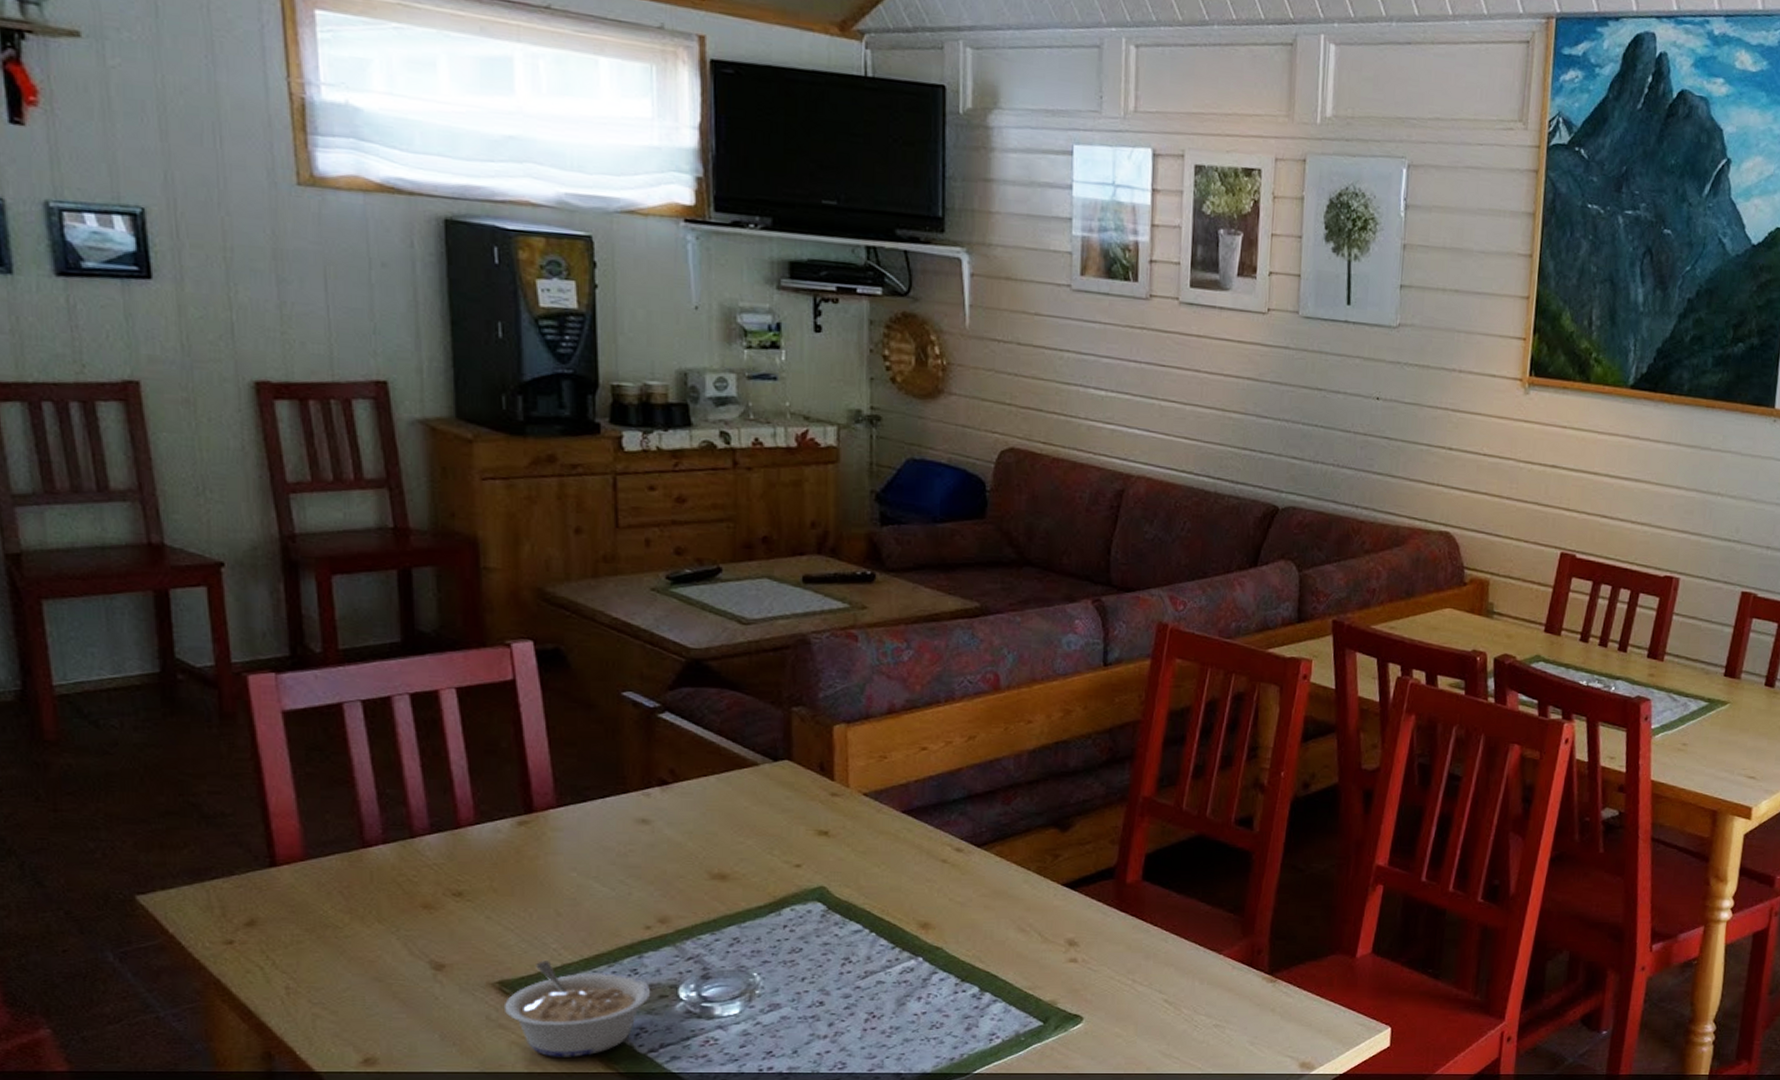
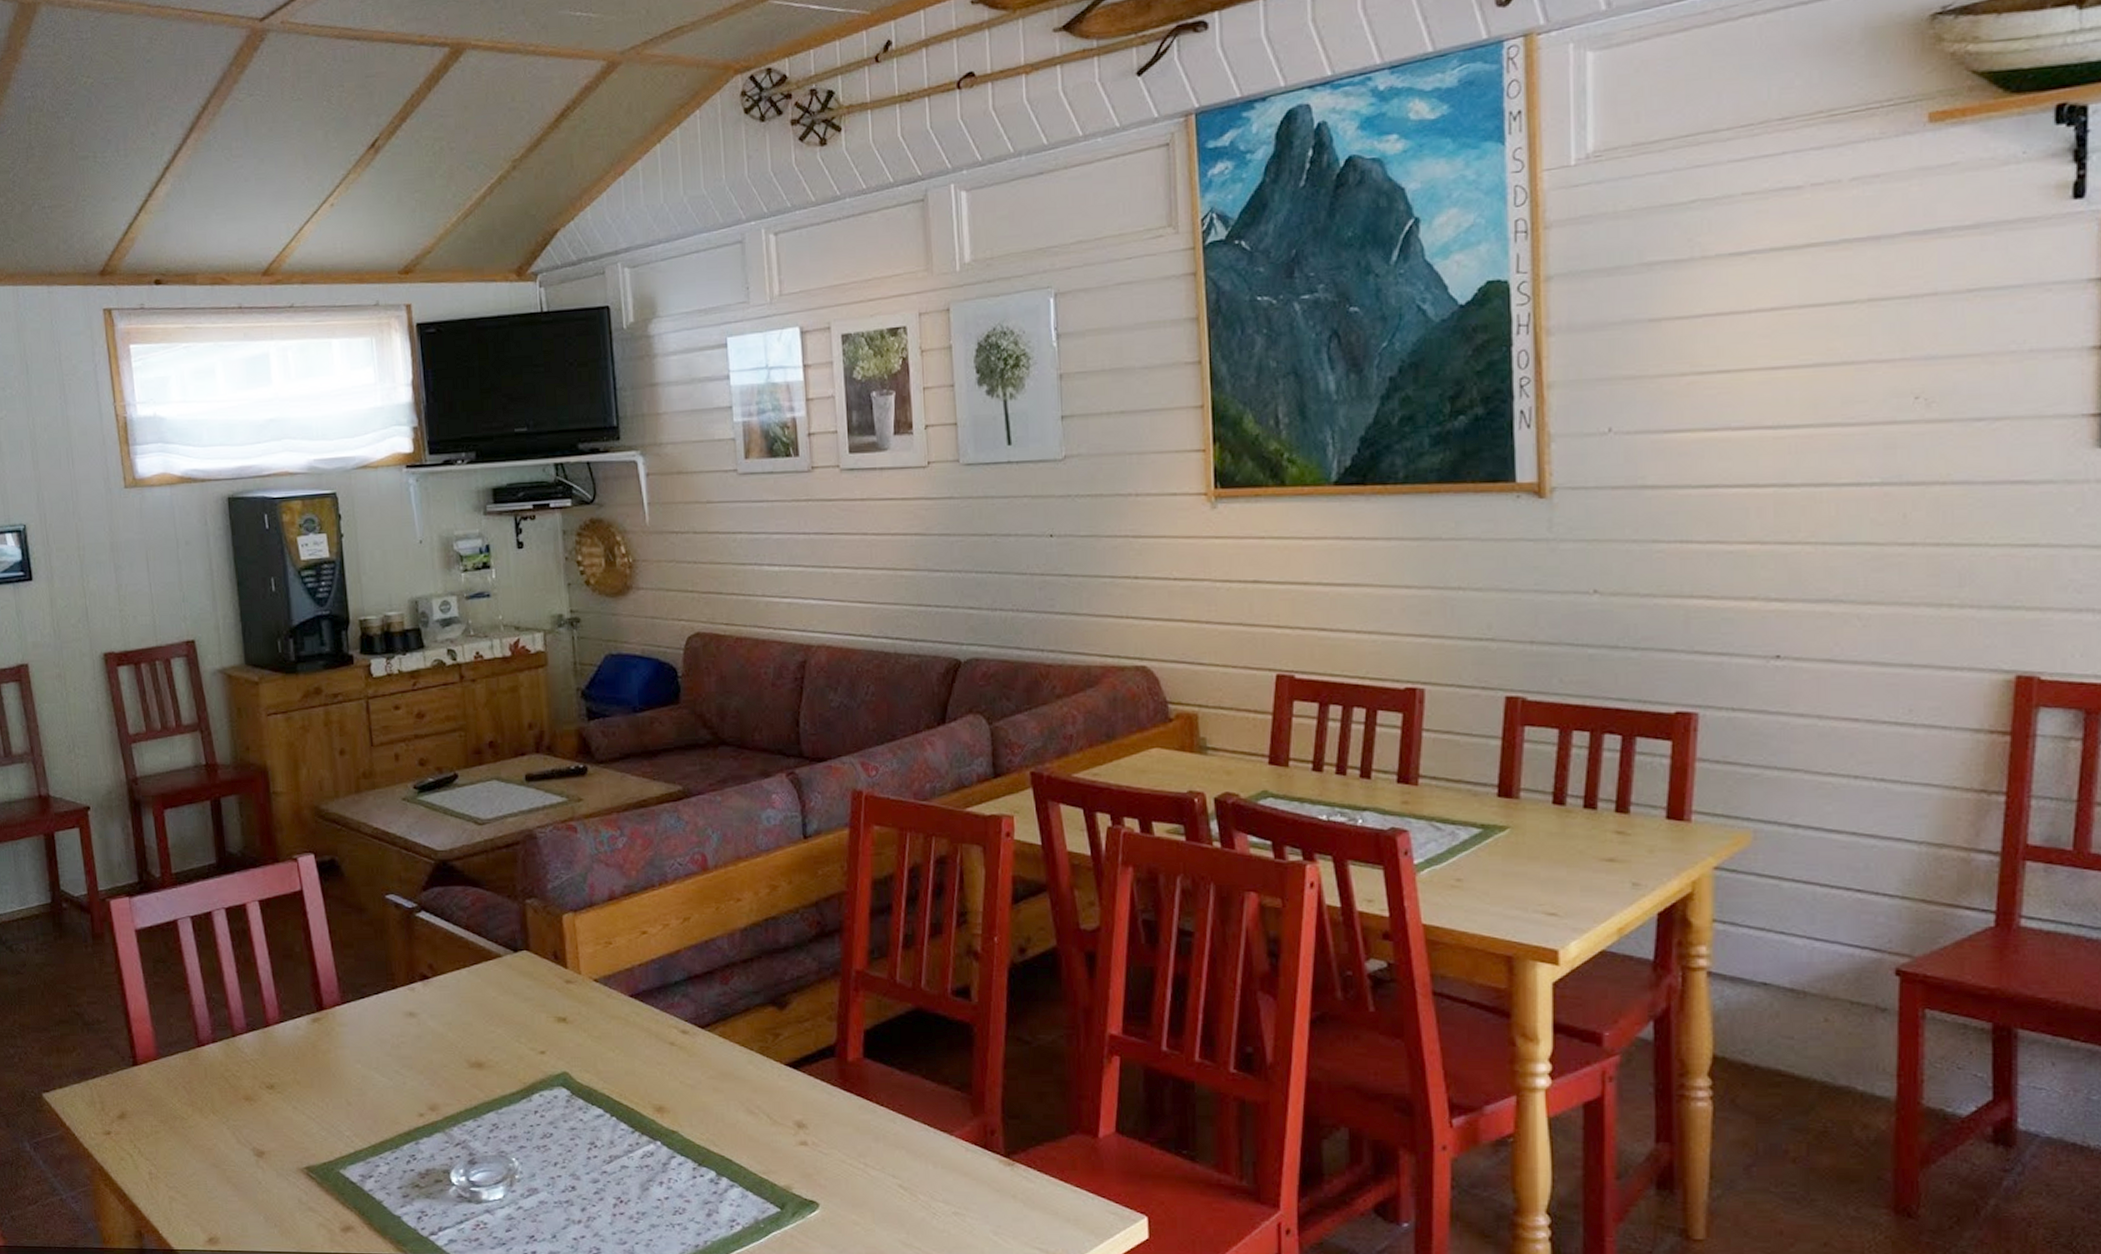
legume: present [503,961,651,1057] -> none [311,1147,428,1239]

